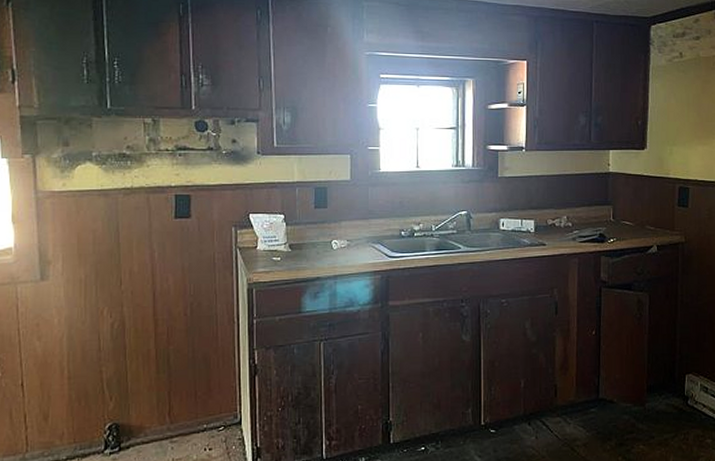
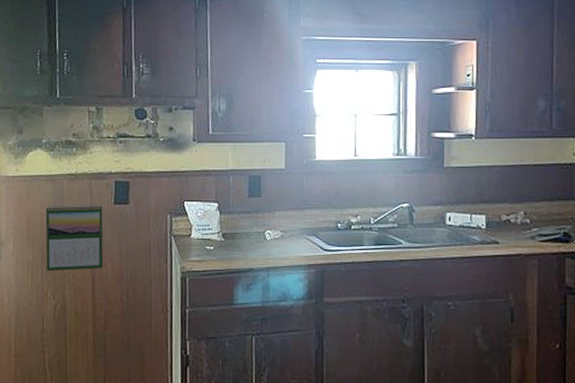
calendar: none [98,218,165,290] -> present [45,203,104,272]

